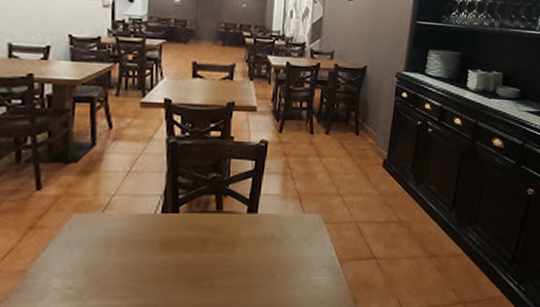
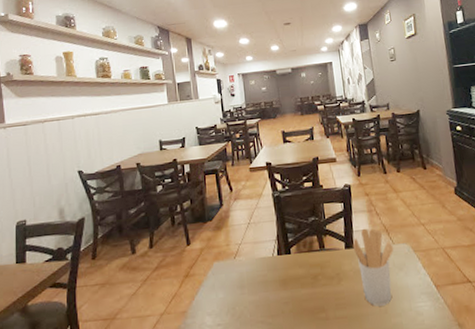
utensil holder: none [256,192,304,277] -> present [352,228,394,306]

